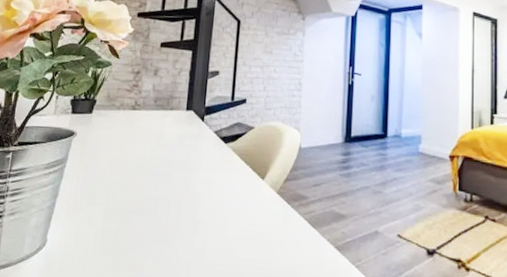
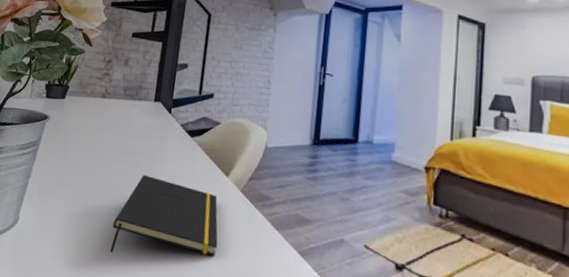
notepad: none [146,185,257,266] -> present [110,175,218,256]

